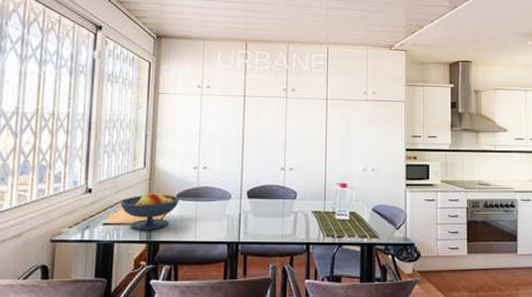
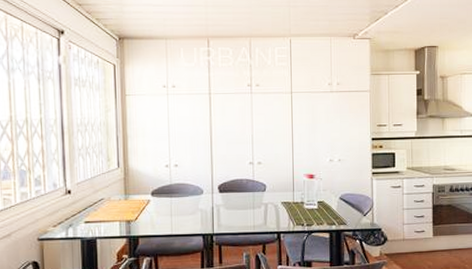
fruit bowl: present [119,192,179,230] -> none [98,190,154,226]

